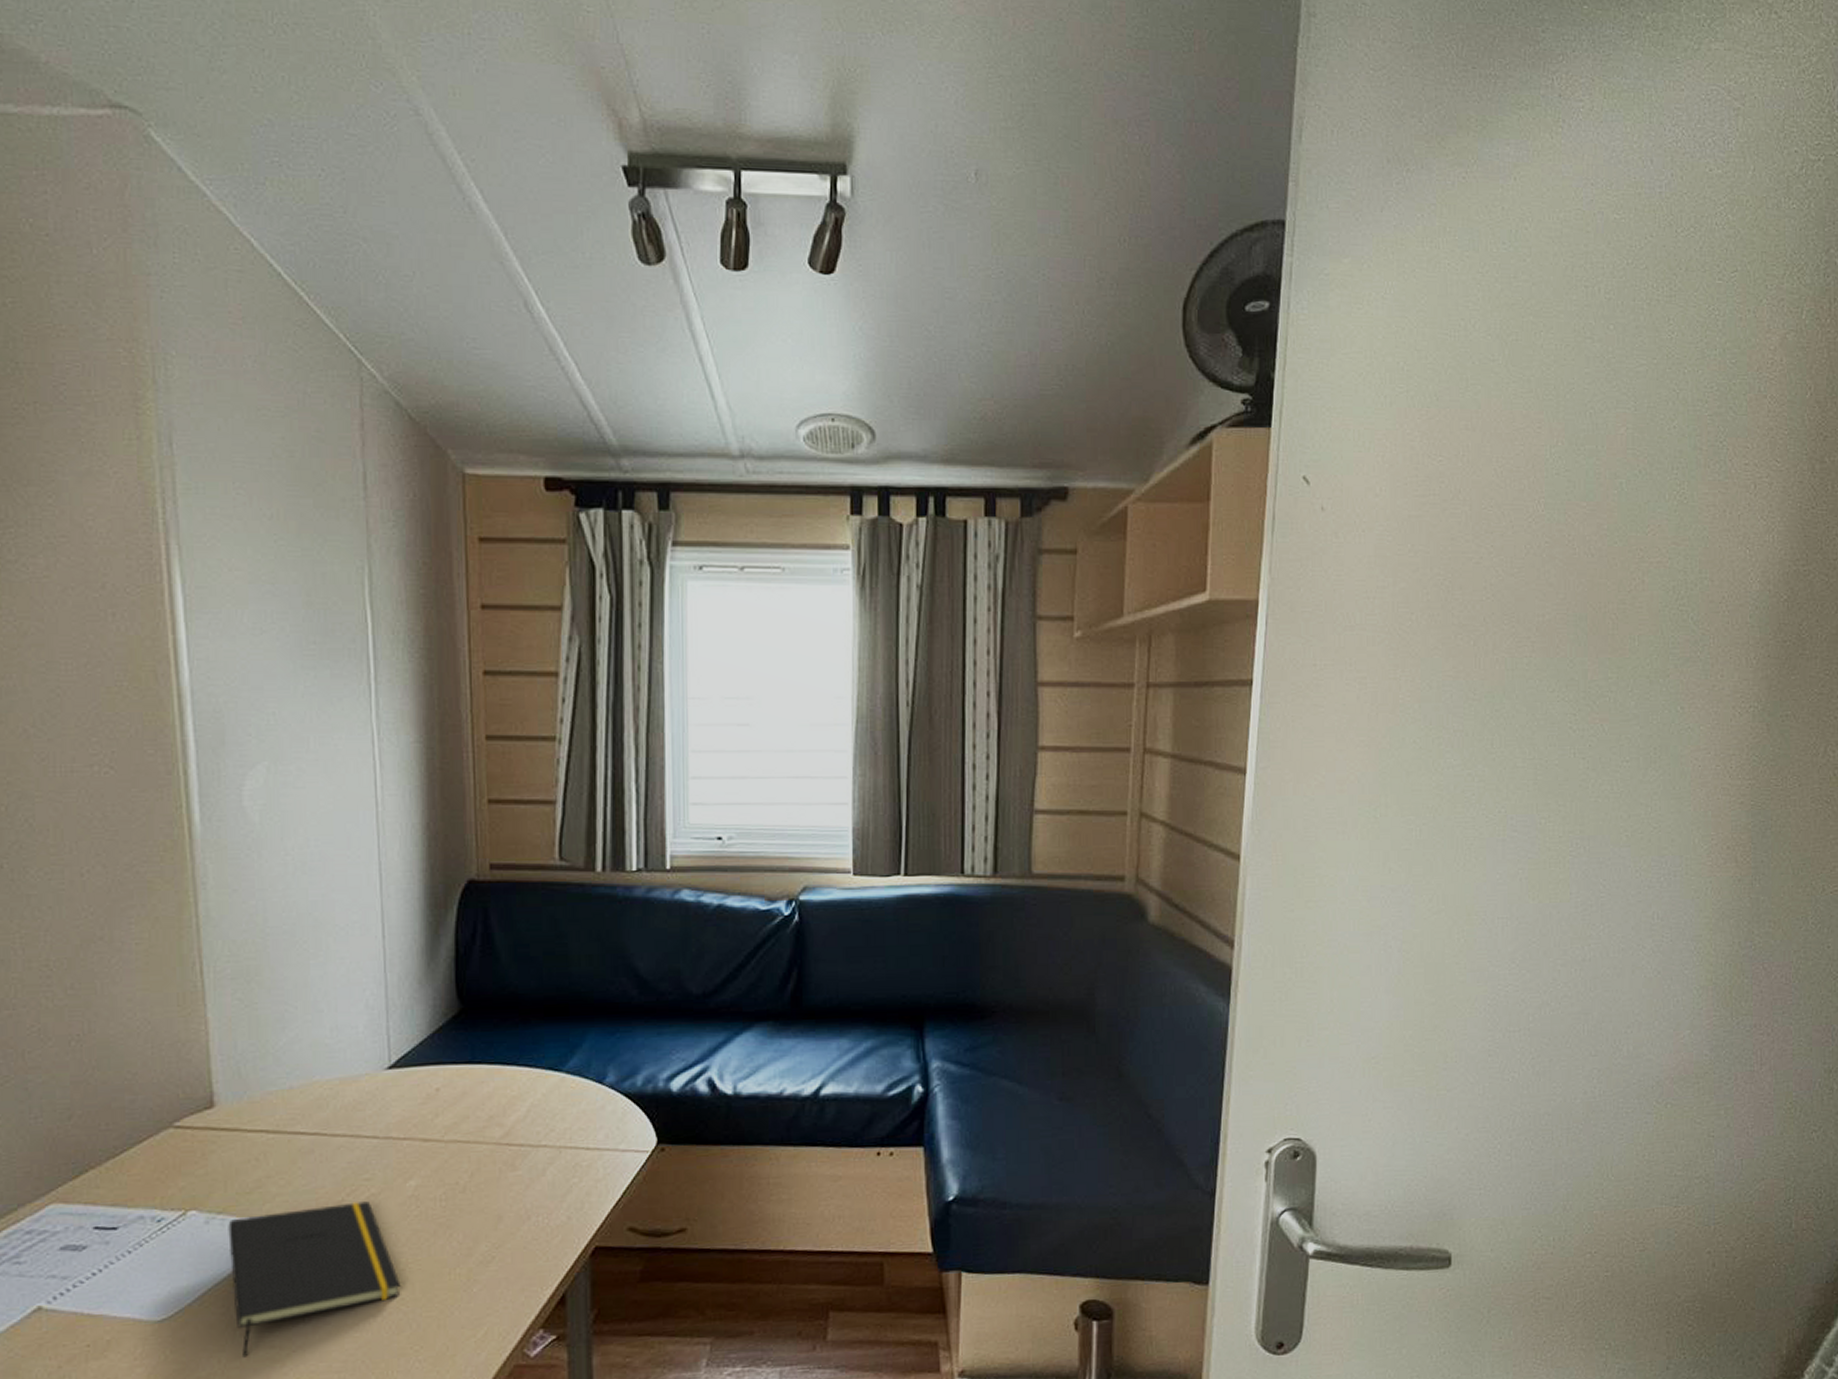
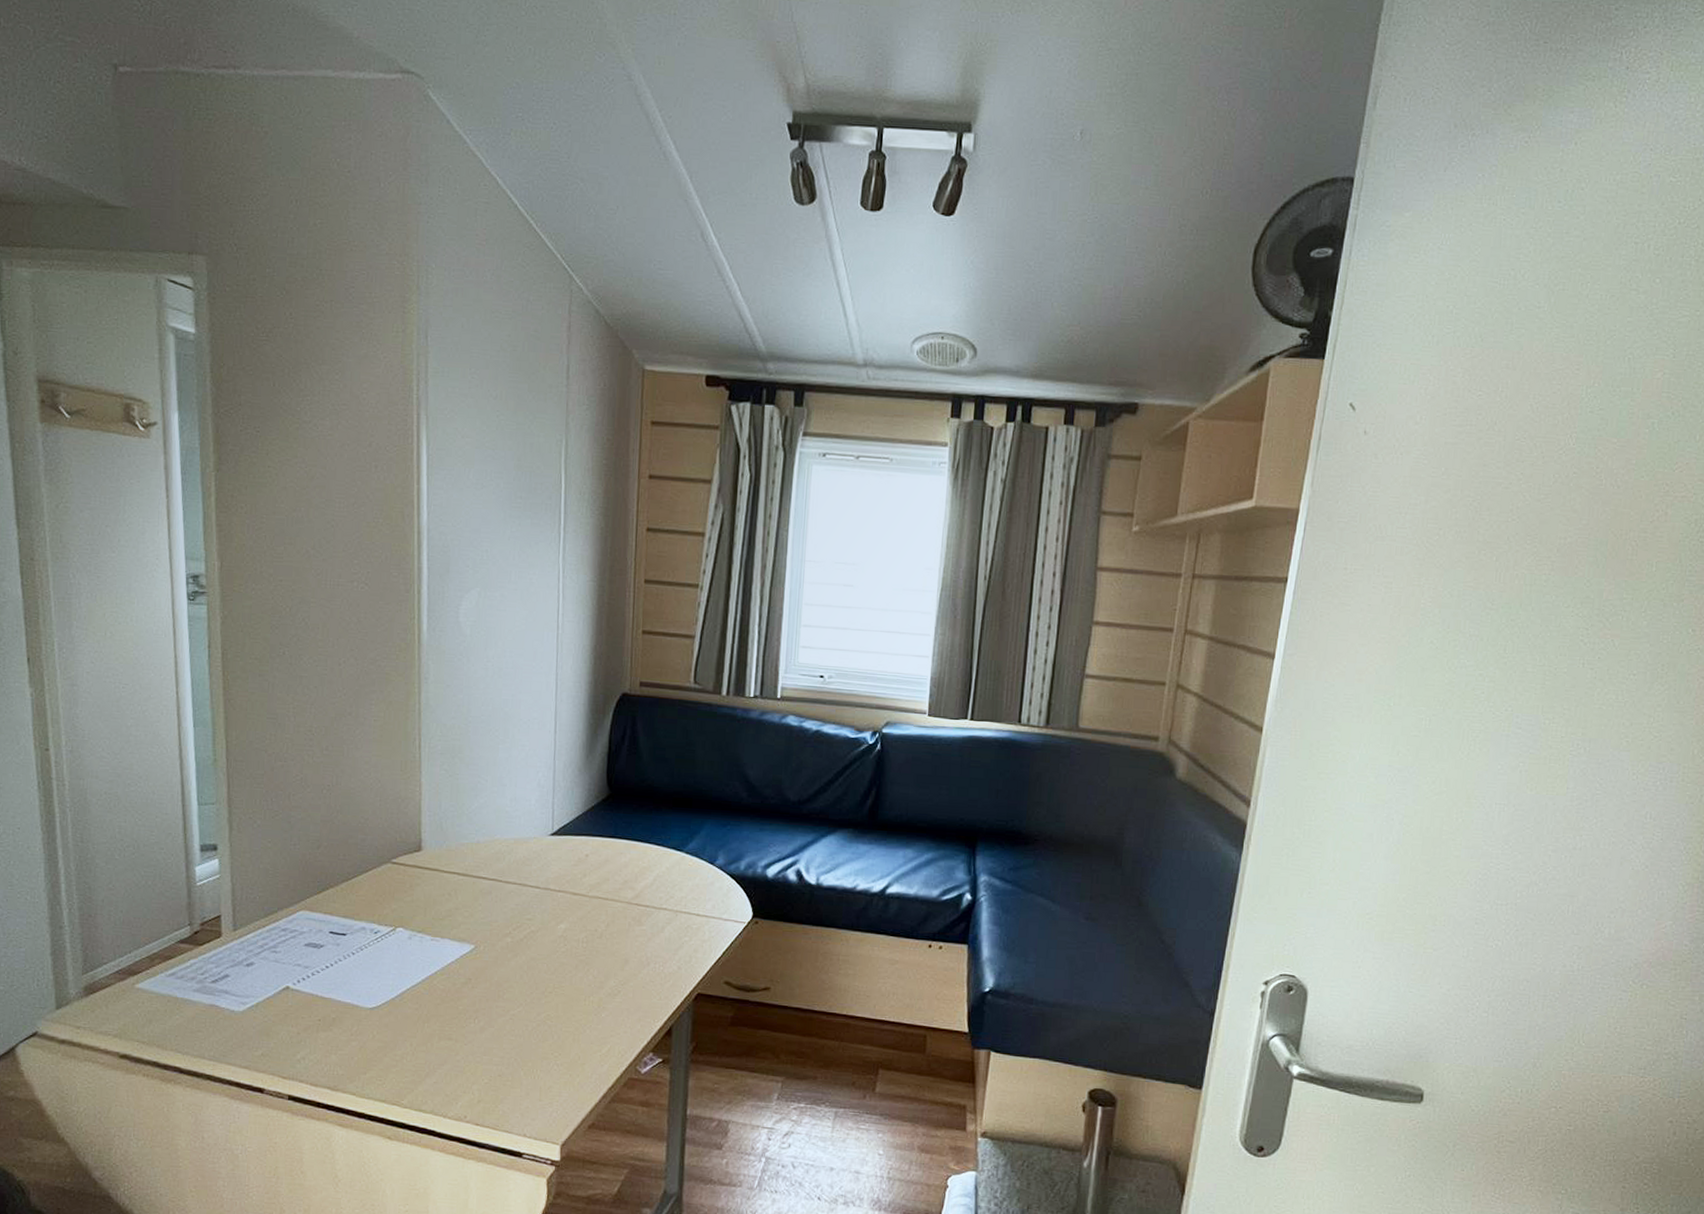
notepad: present [228,1201,401,1358] -> none [424,936,548,1044]

